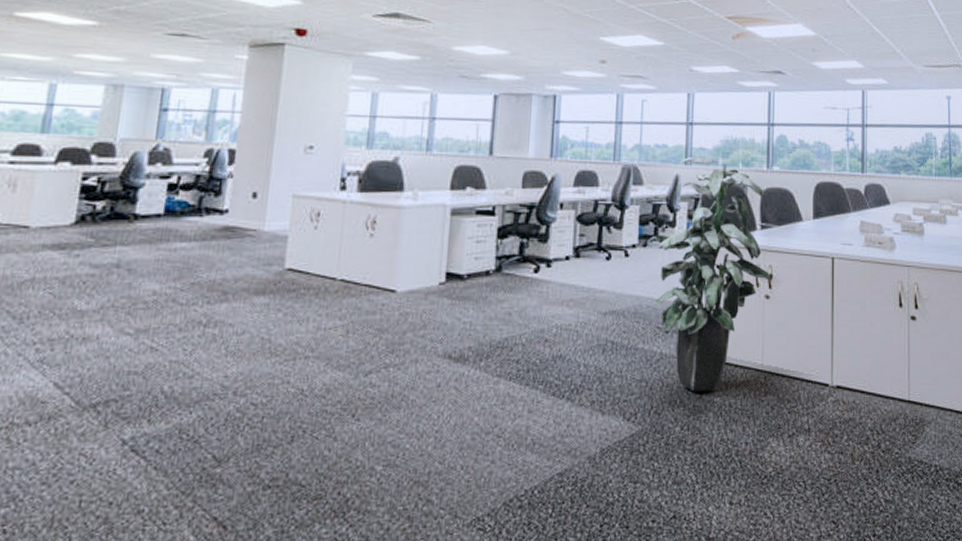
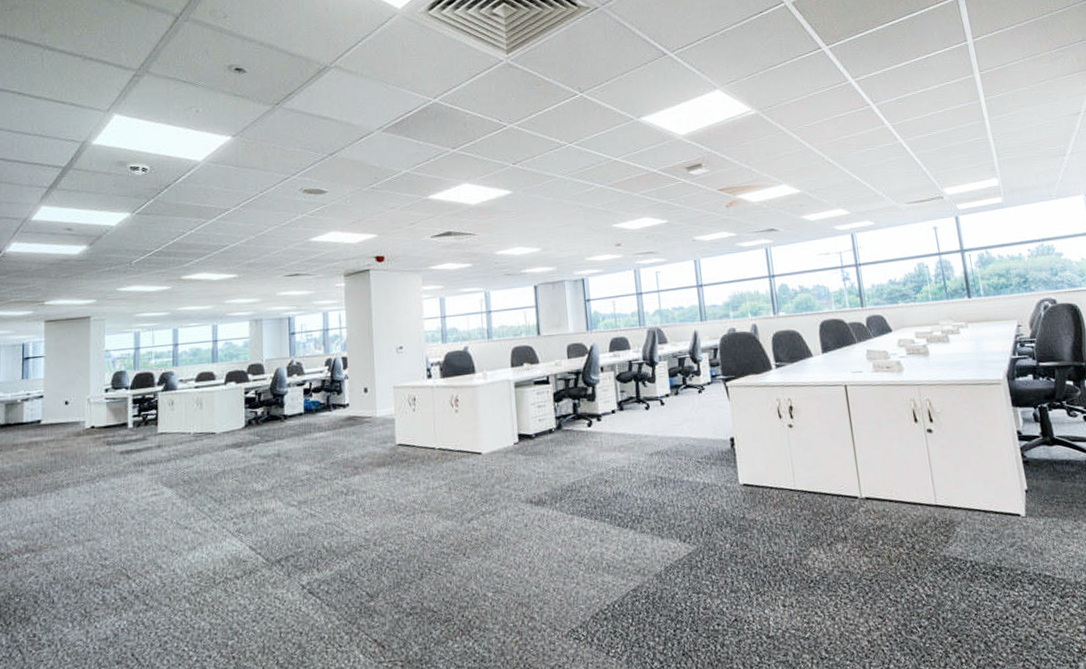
indoor plant: present [654,156,771,392] -> none [683,312,791,513]

